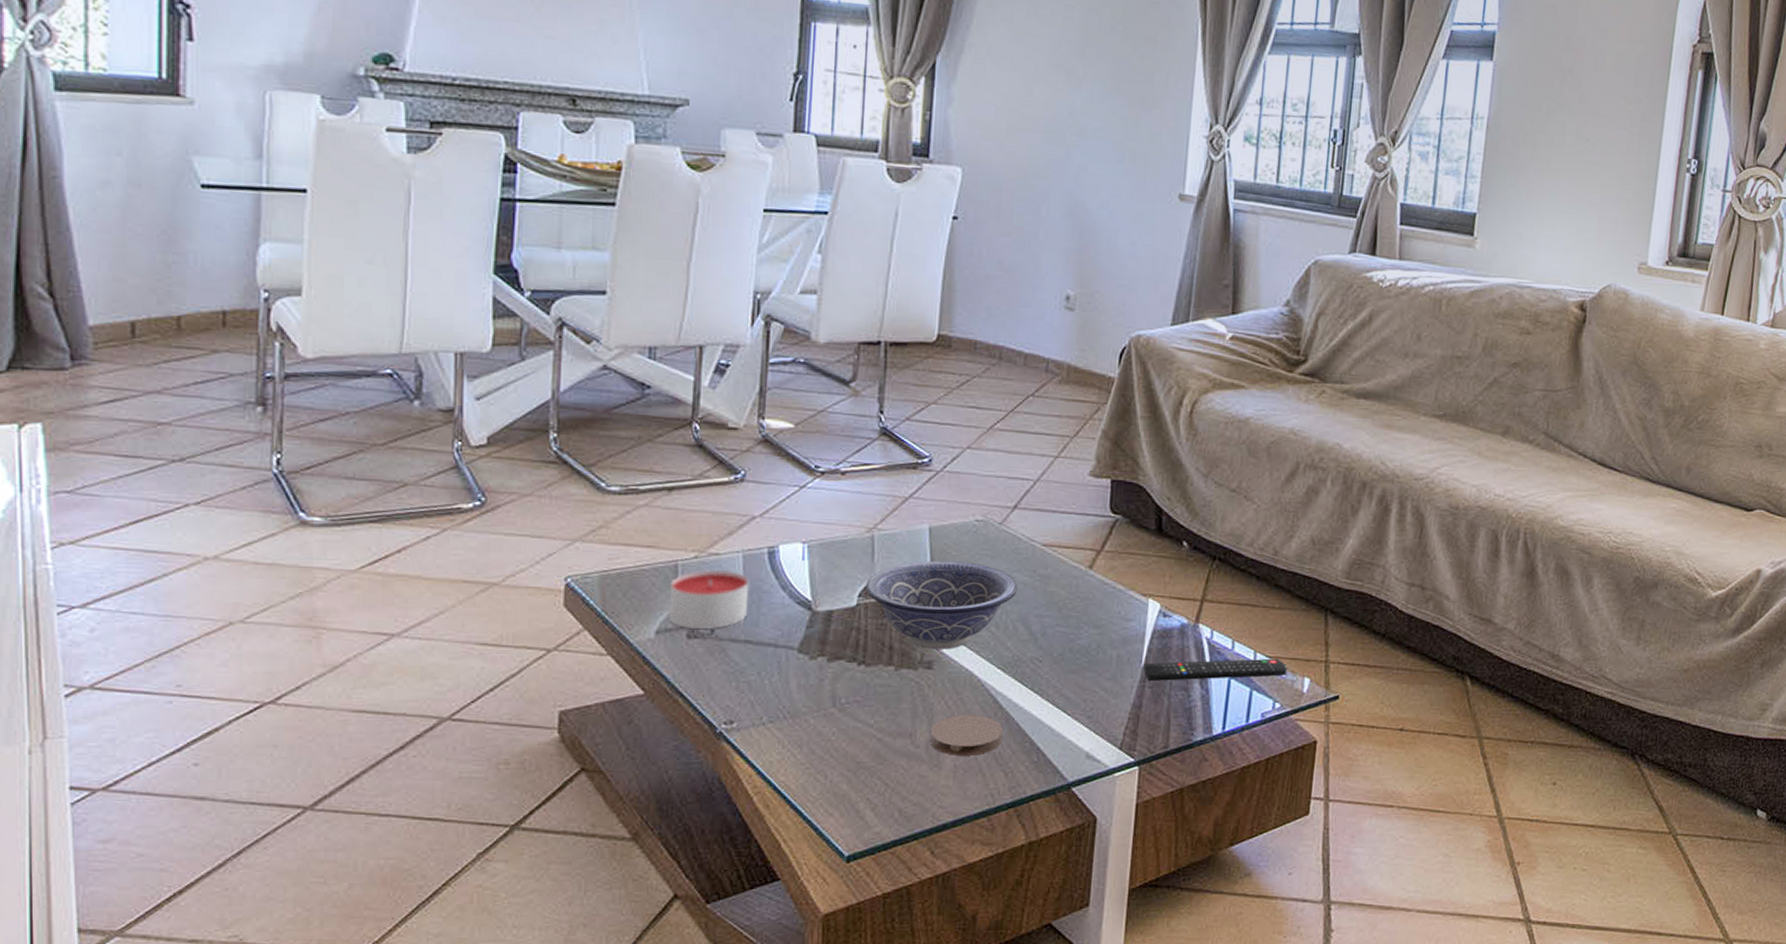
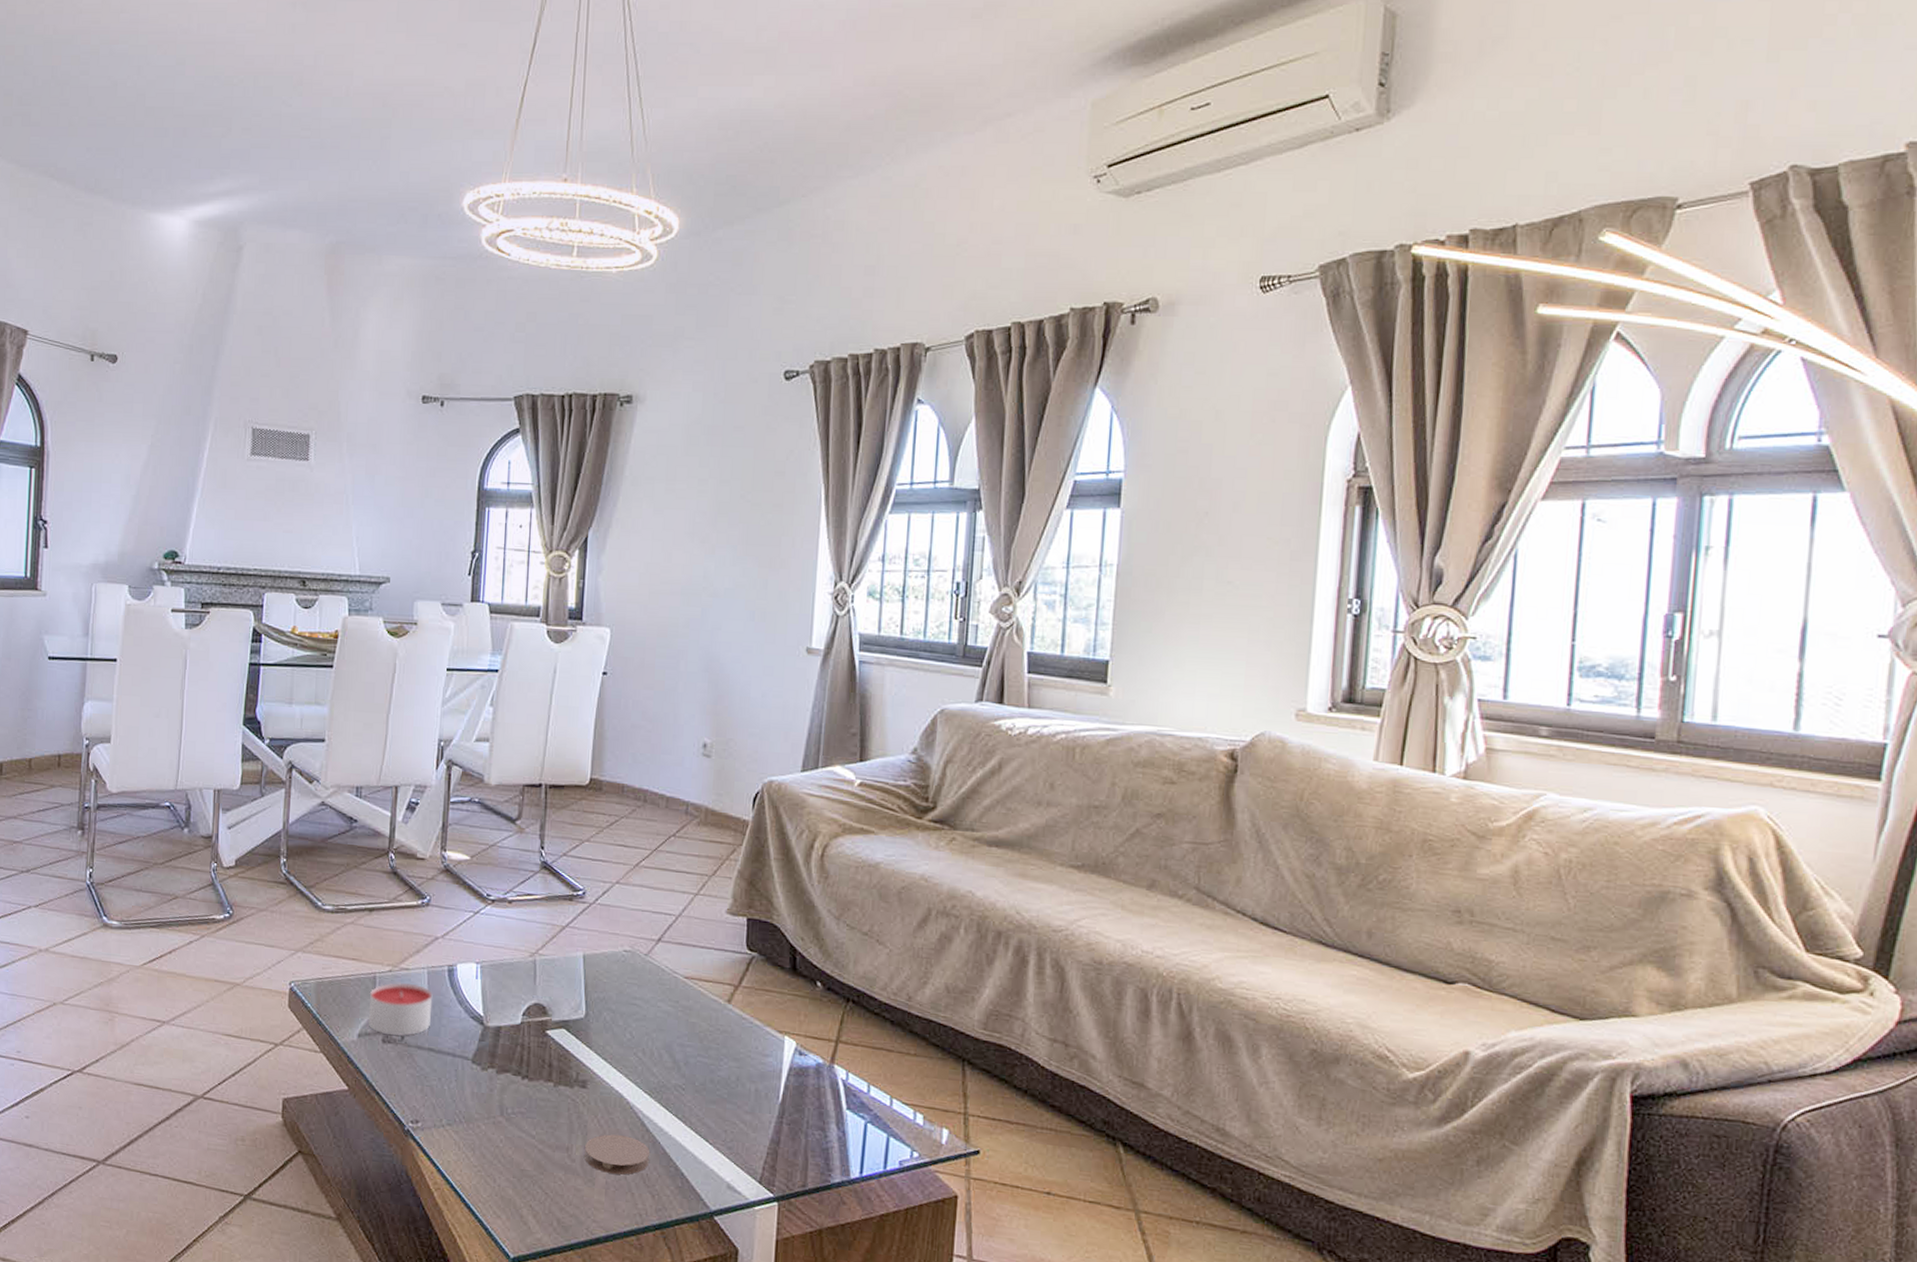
decorative bowl: present [865,560,1018,650] -> none [528,986,662,1071]
remote control: present [1143,658,1288,681] -> none [781,1099,925,1125]

